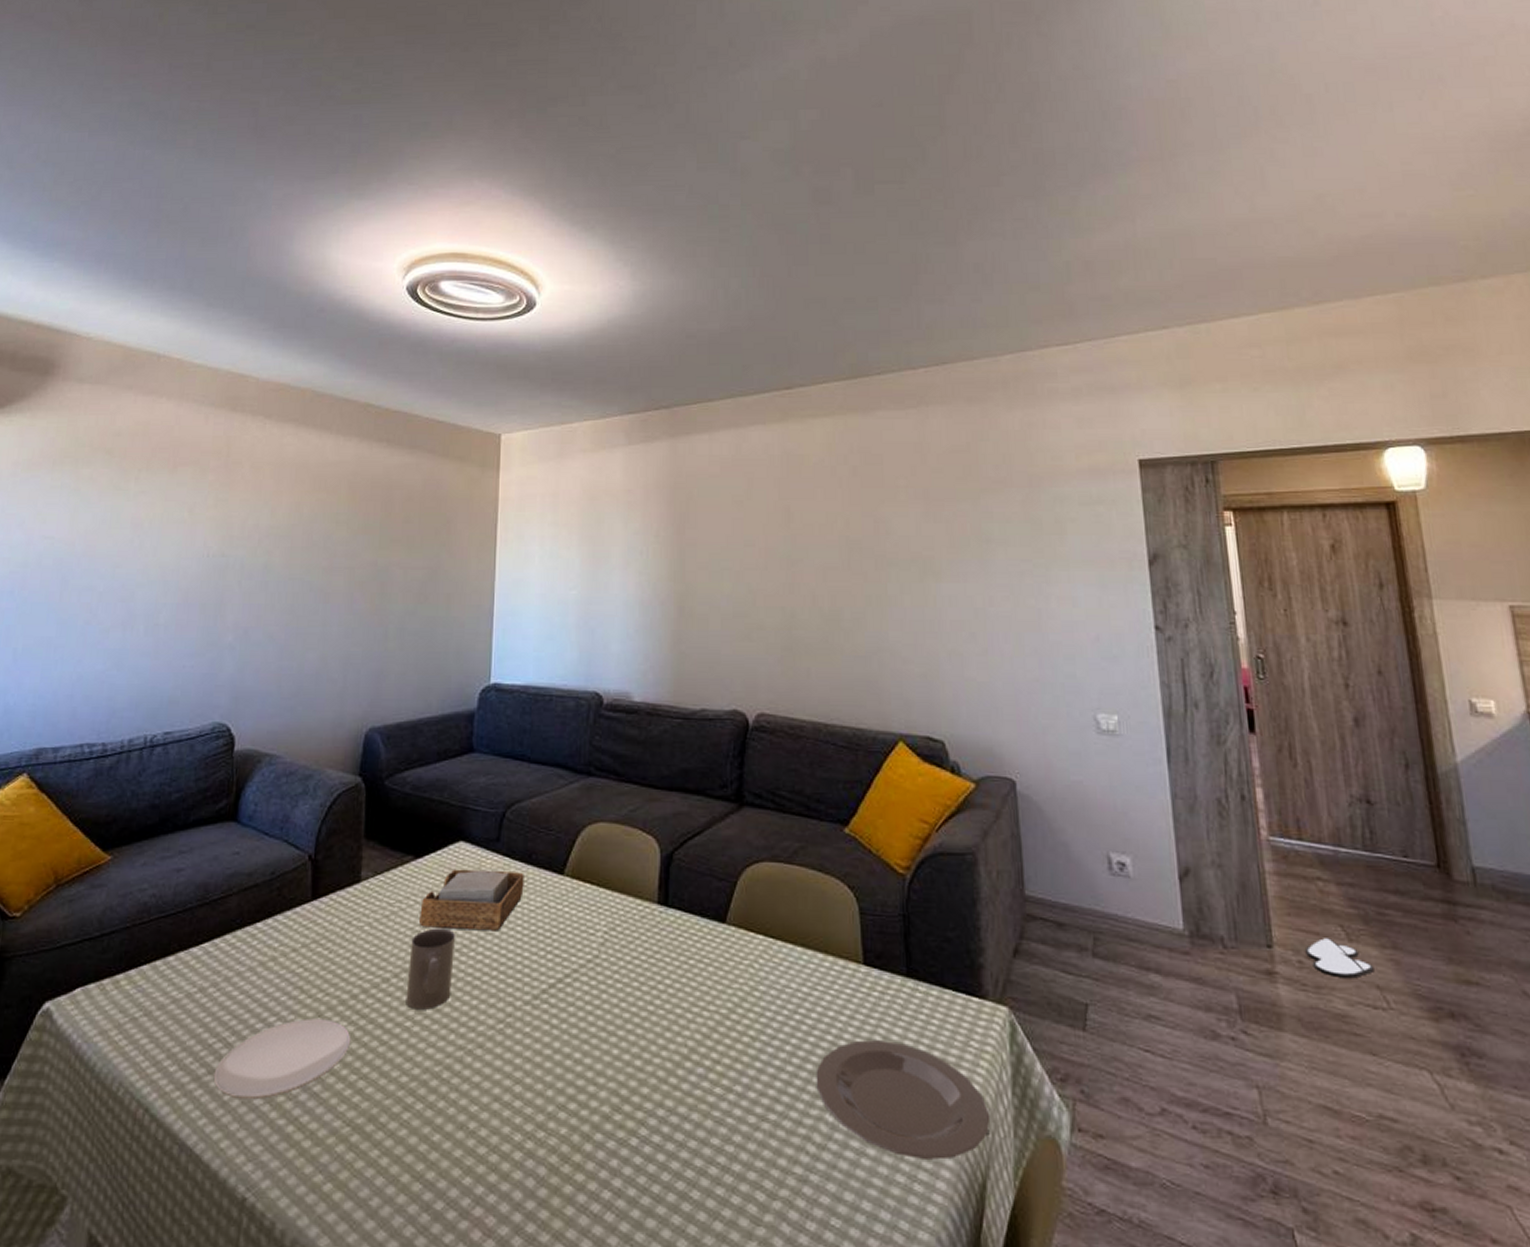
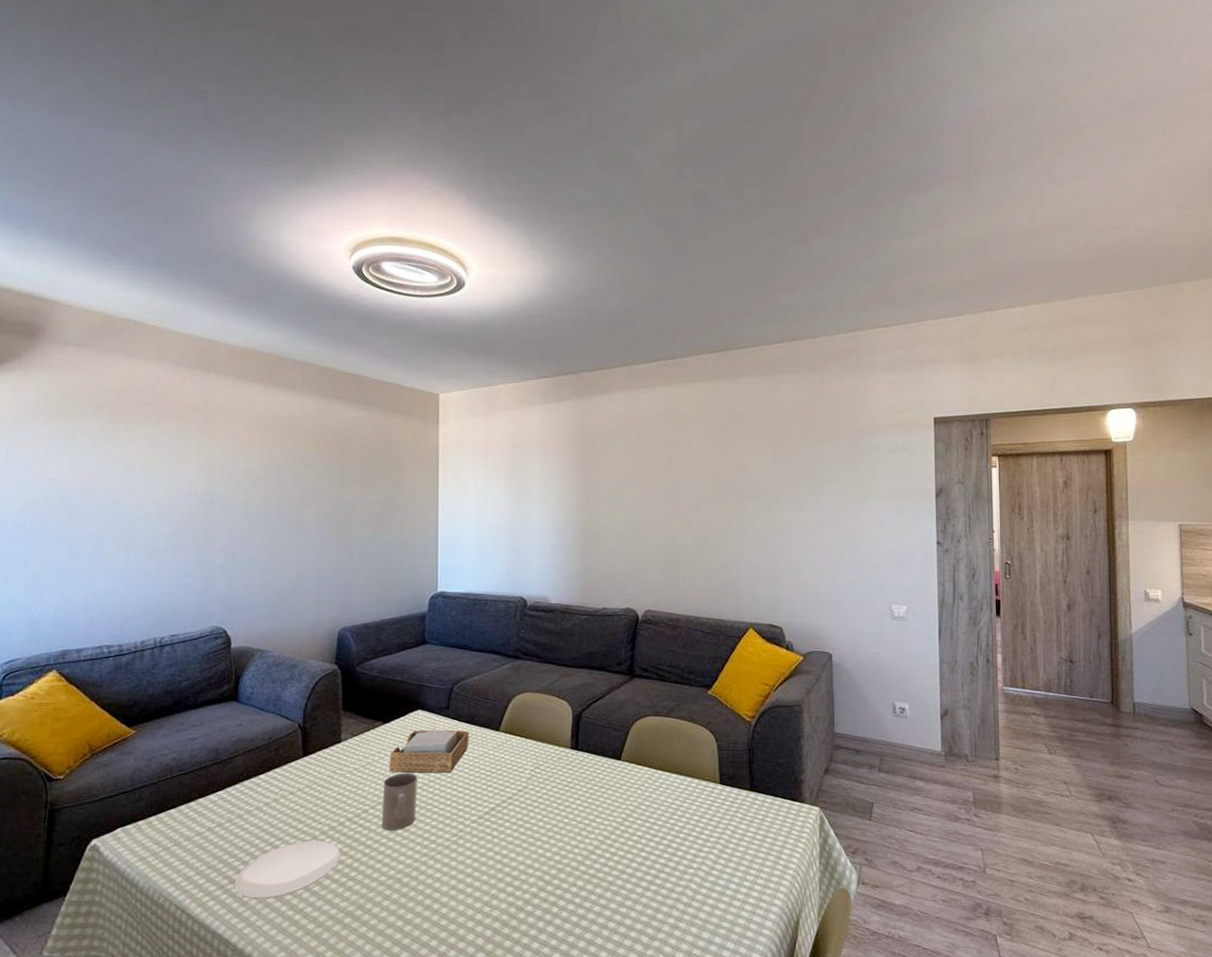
plate: present [816,1040,991,1160] -> none [684,834,804,908]
slippers: present [1306,938,1374,977] -> none [1021,752,1064,777]

